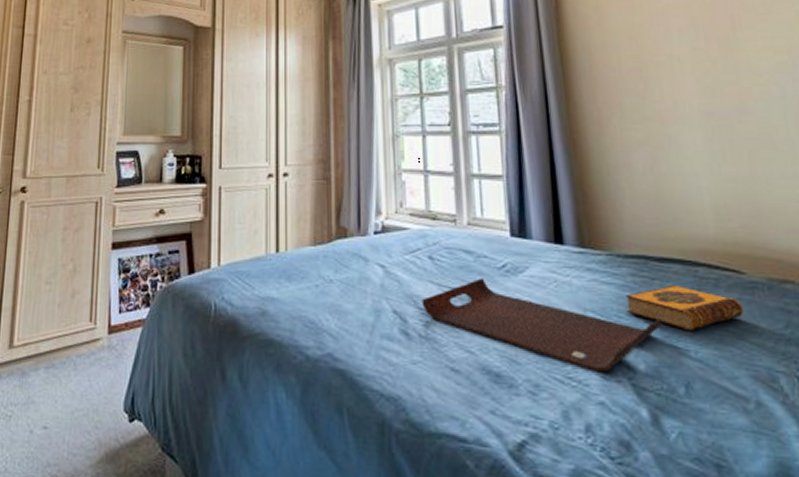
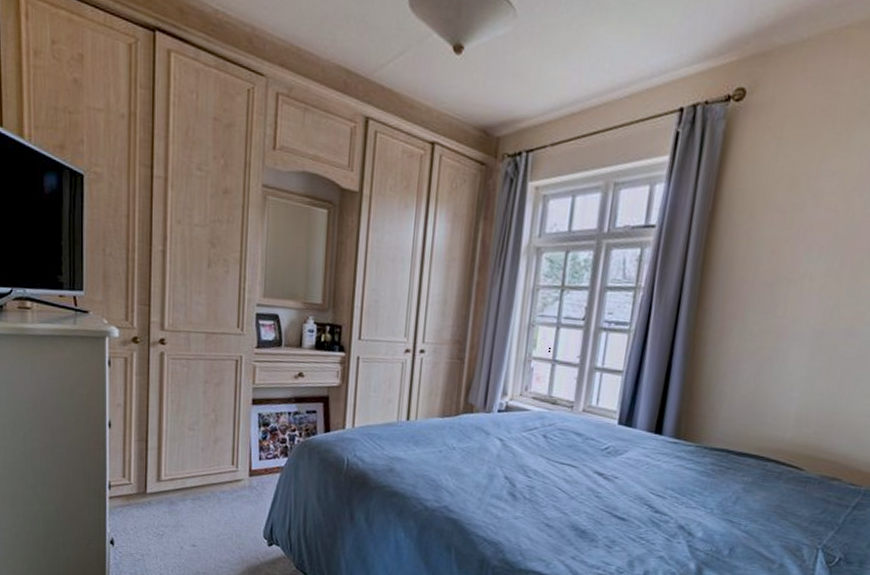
serving tray: present [422,278,662,373] -> none [530,456,726,536]
hardback book: present [626,284,745,332] -> none [699,474,794,511]

